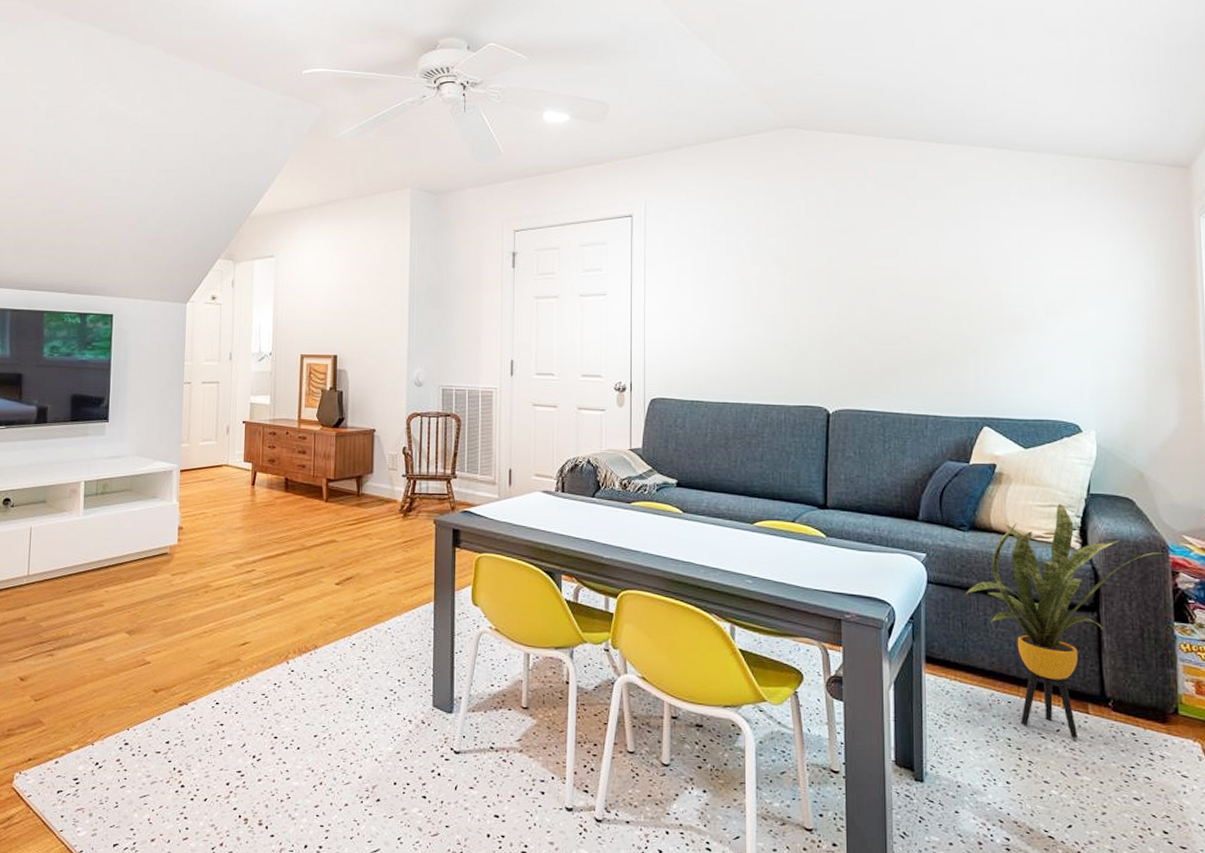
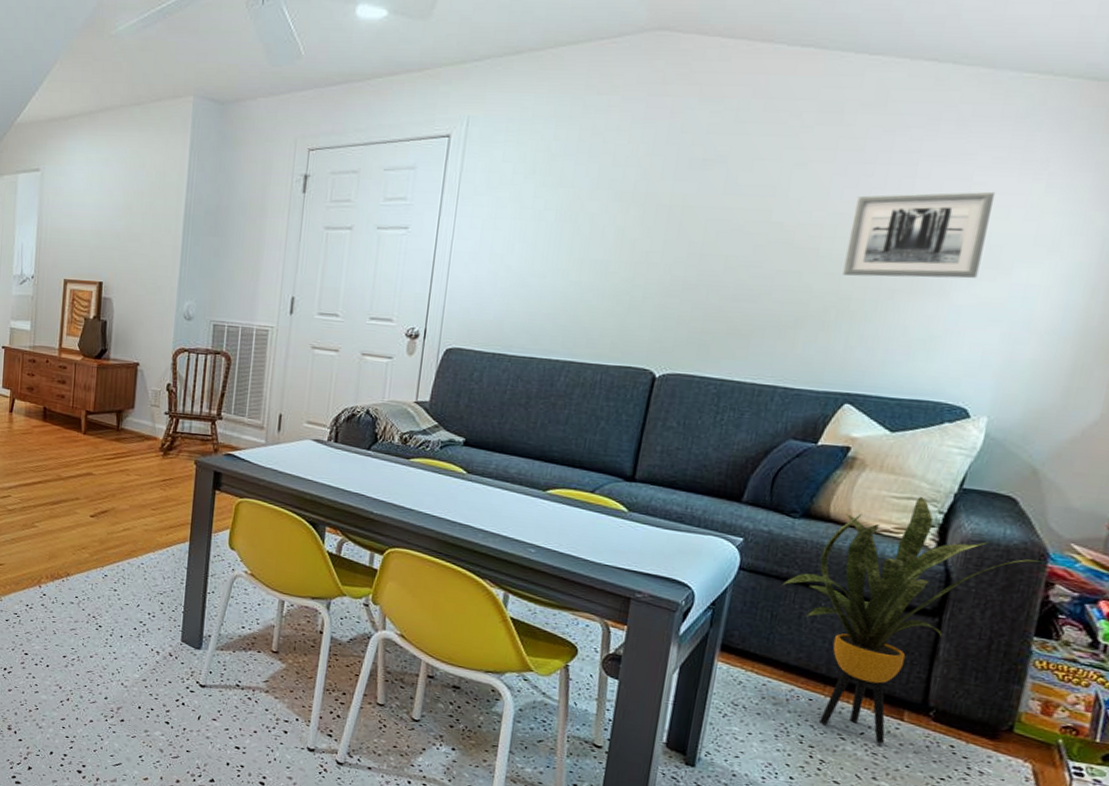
wall art: none [959,246,1062,318] -> present [843,191,996,279]

